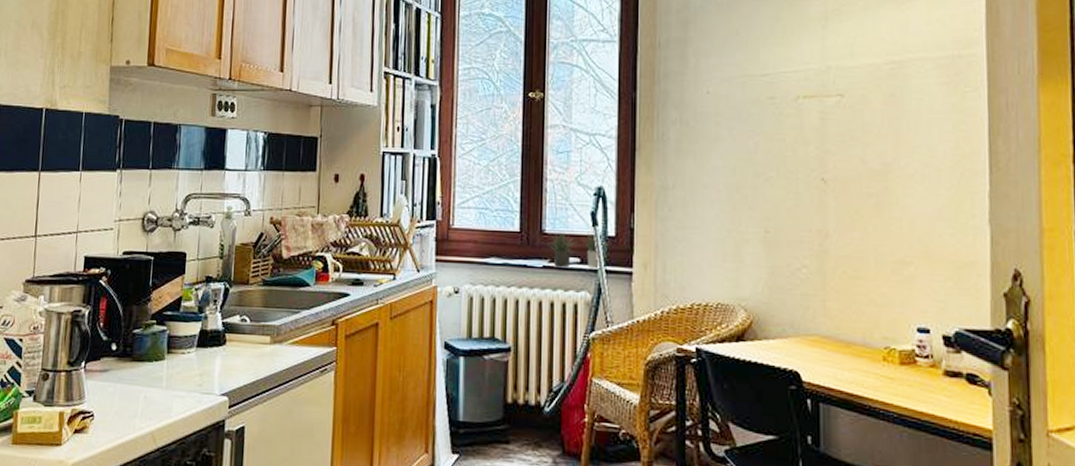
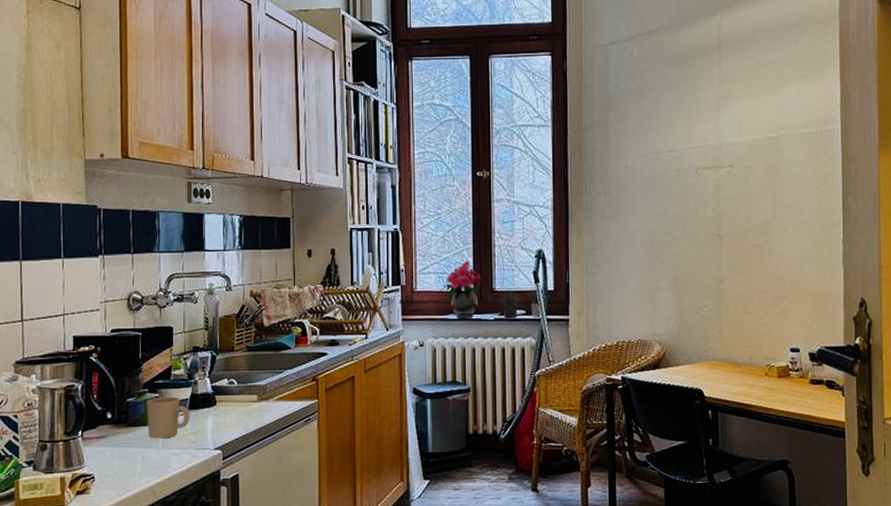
mug: none [152,330,198,378] -> present [146,396,191,439]
potted flower: none [479,196,529,265] -> present [439,261,481,320]

